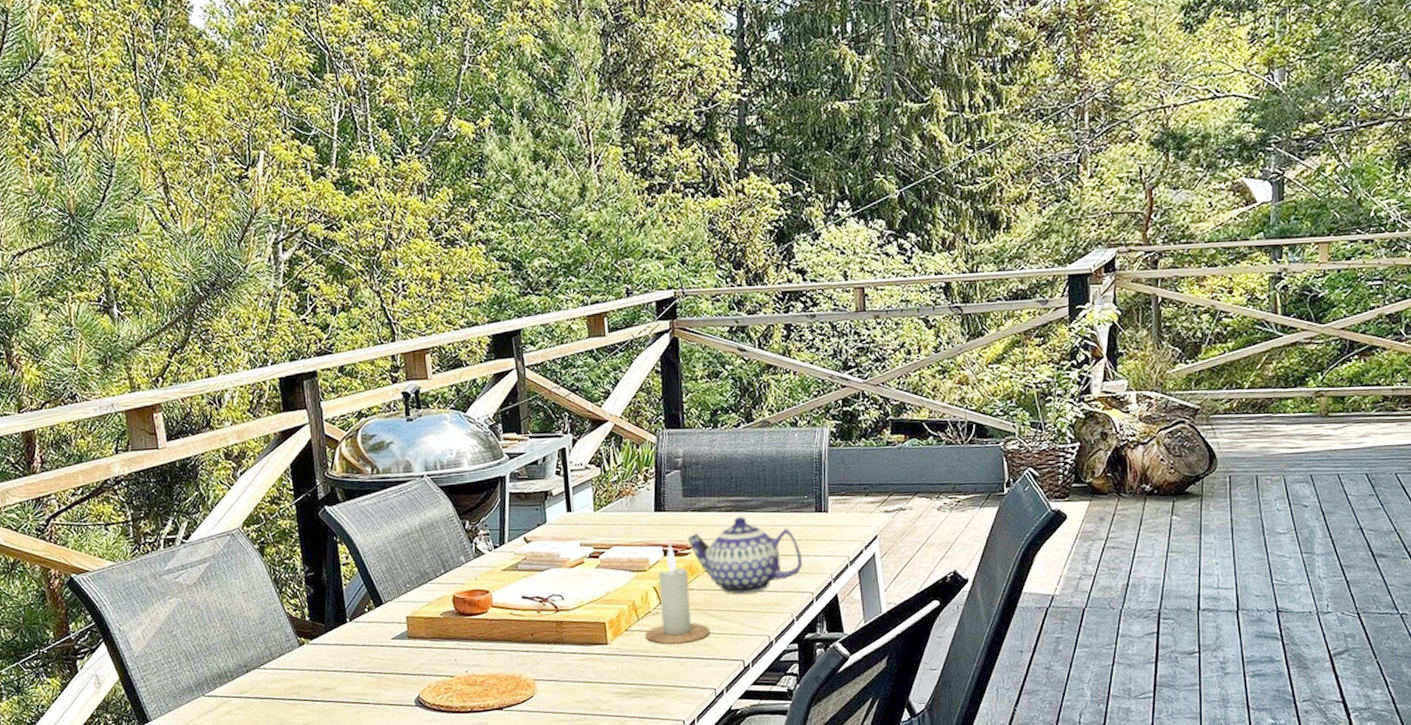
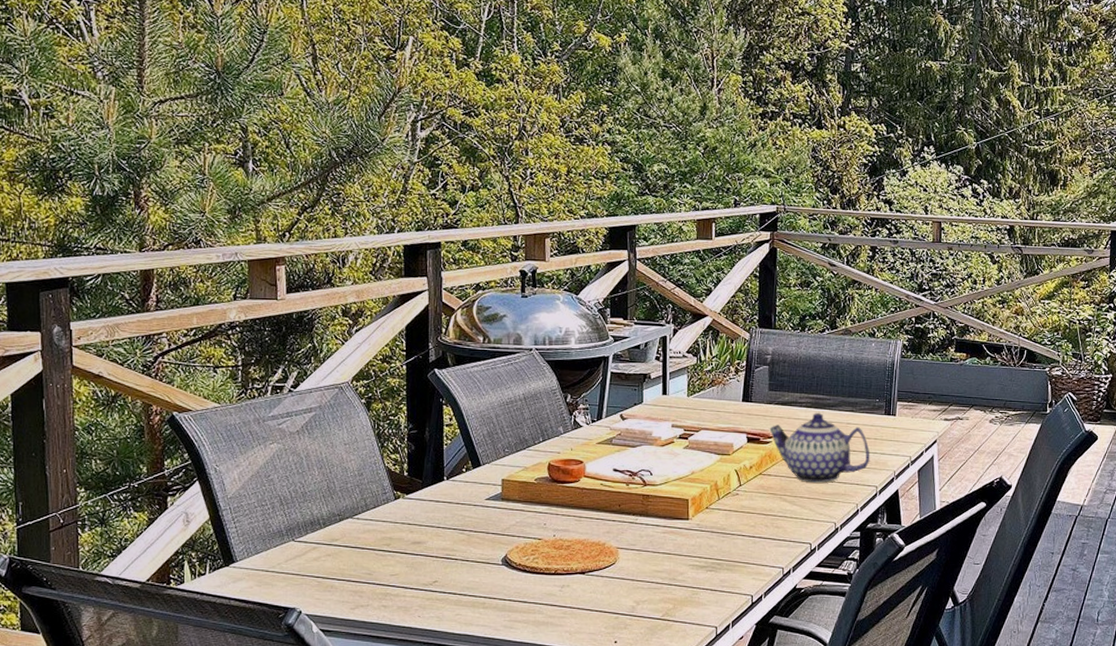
candle: present [644,544,711,644] -> none [723,432,783,524]

